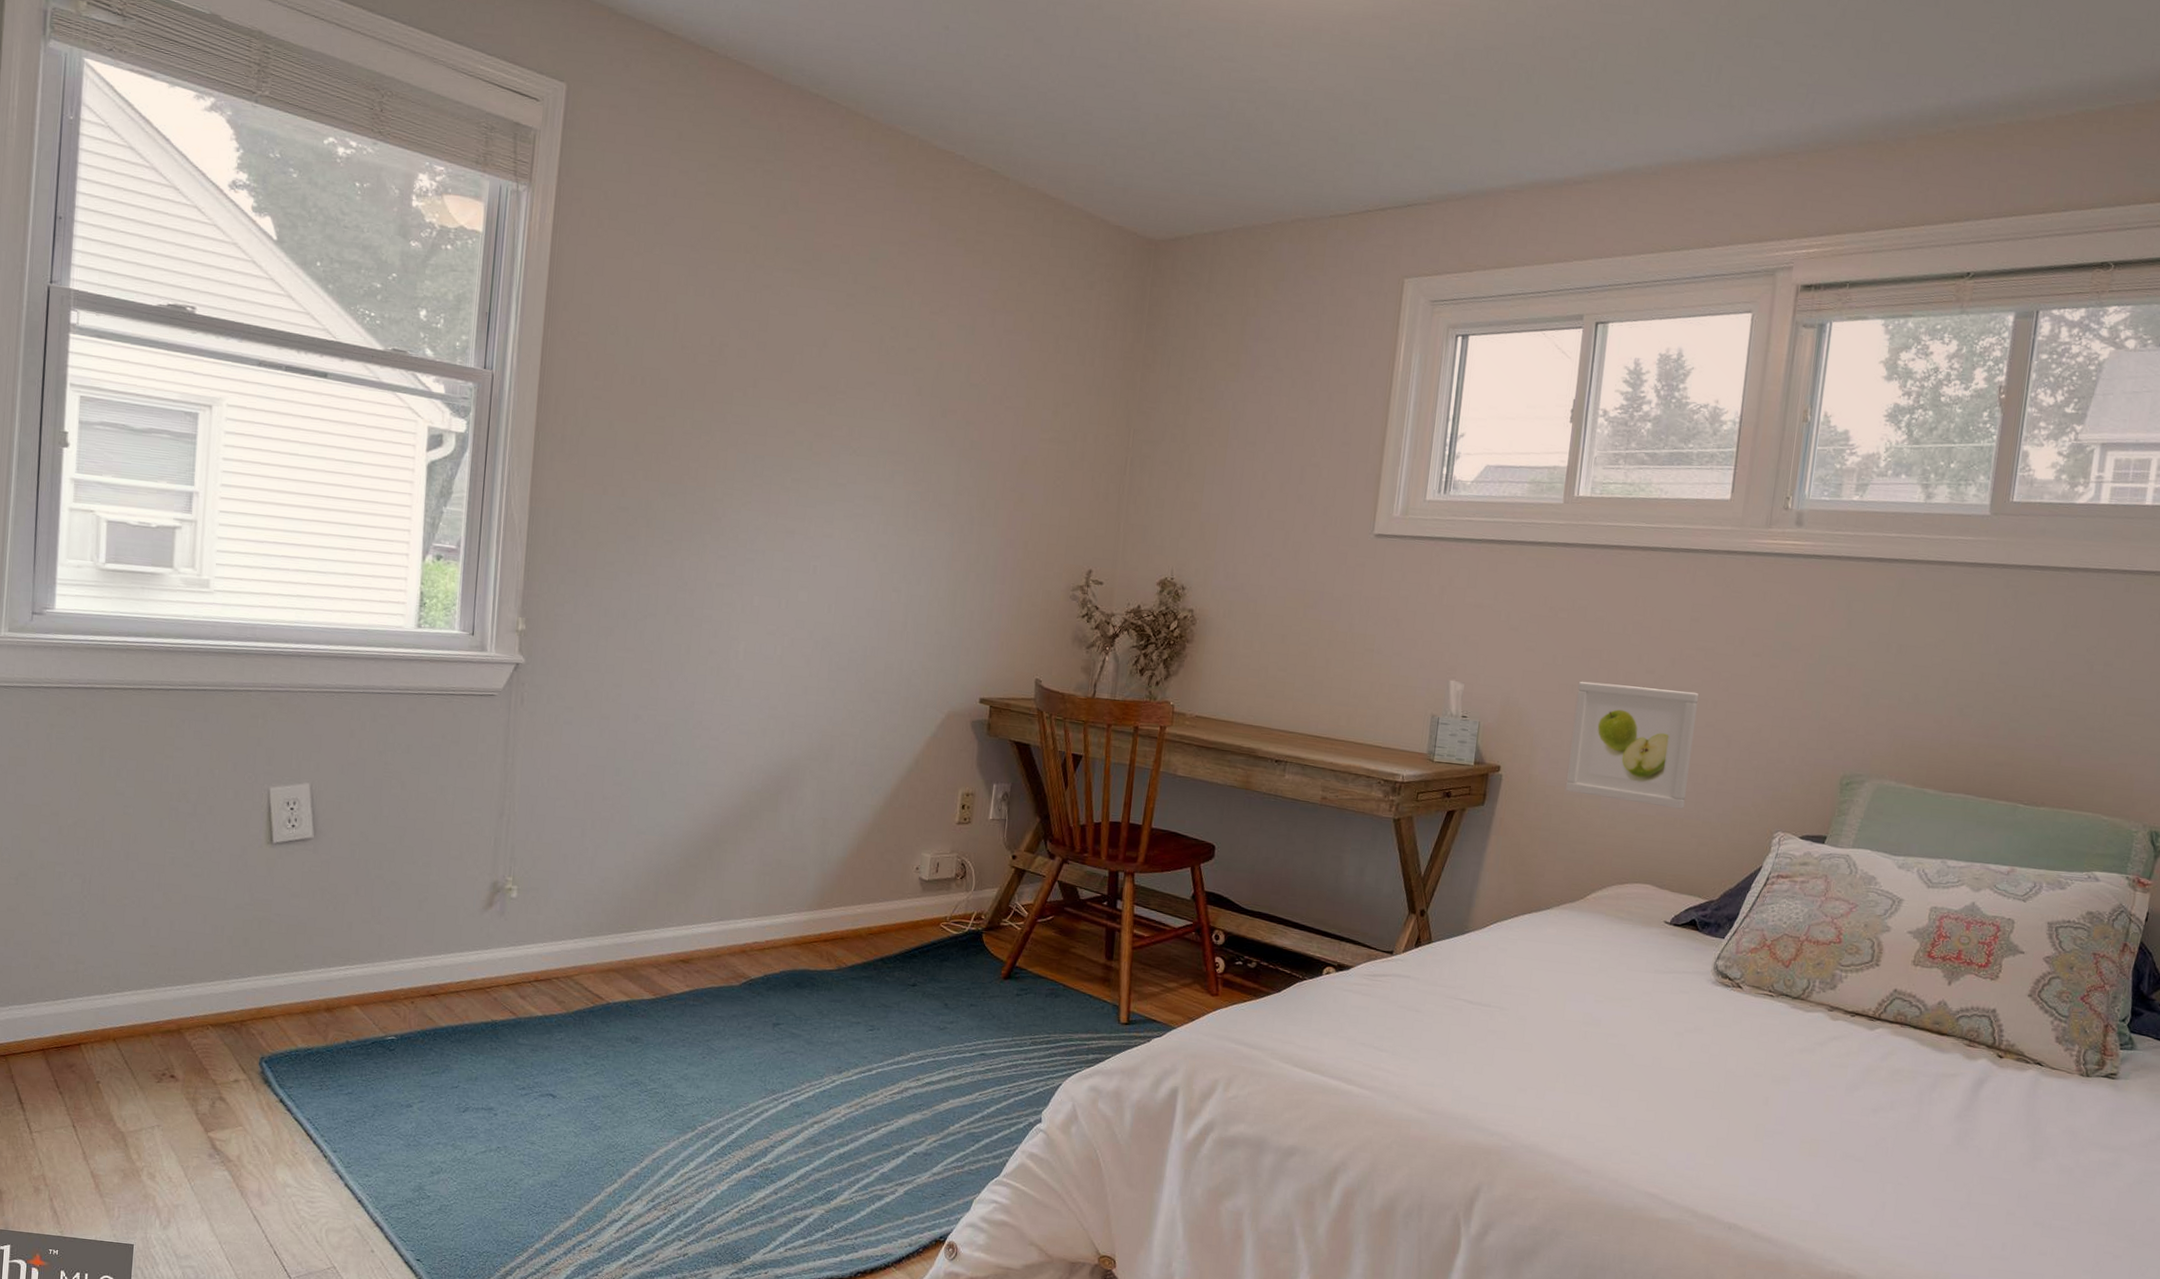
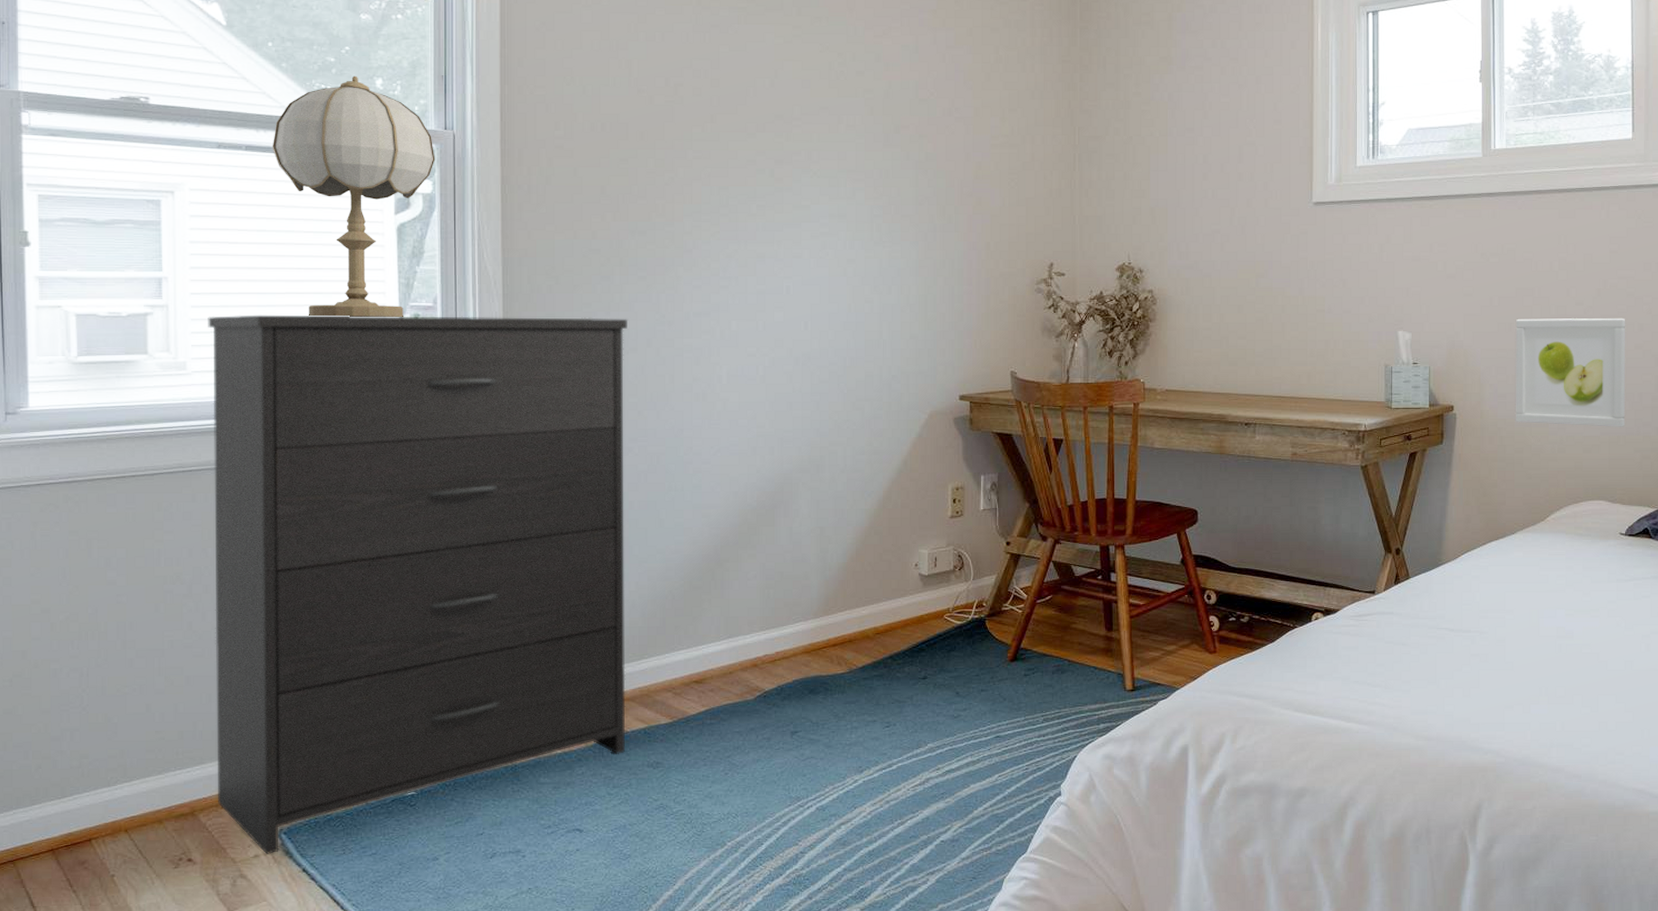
dresser: none [204,536,650,1081] -> present [208,314,629,854]
table lamp: none [311,304,472,557] -> present [272,75,435,317]

